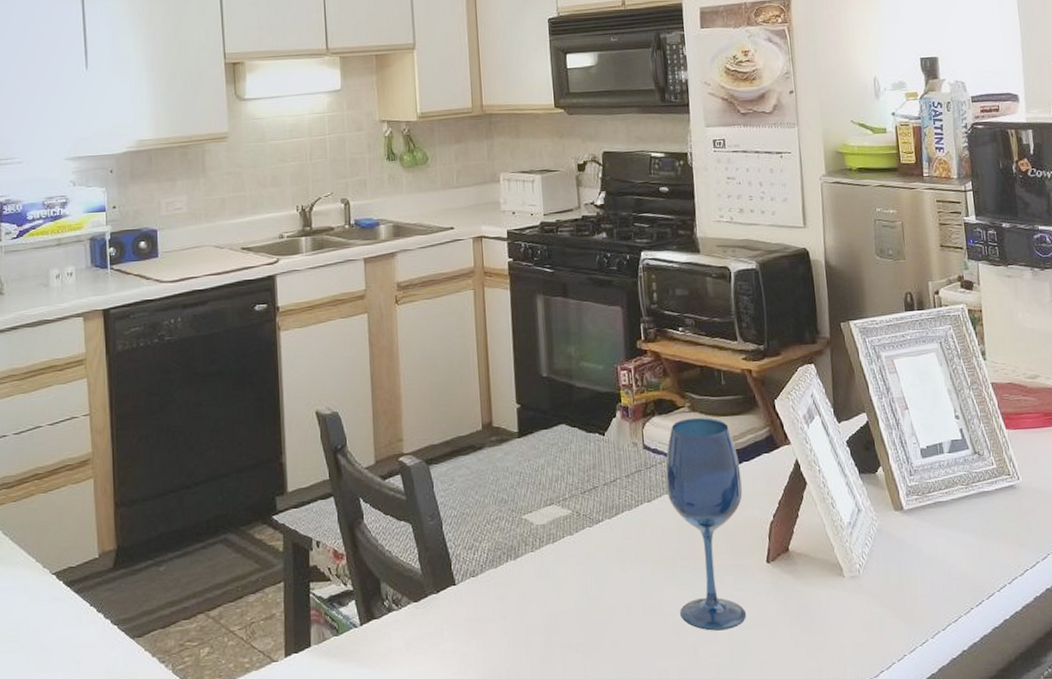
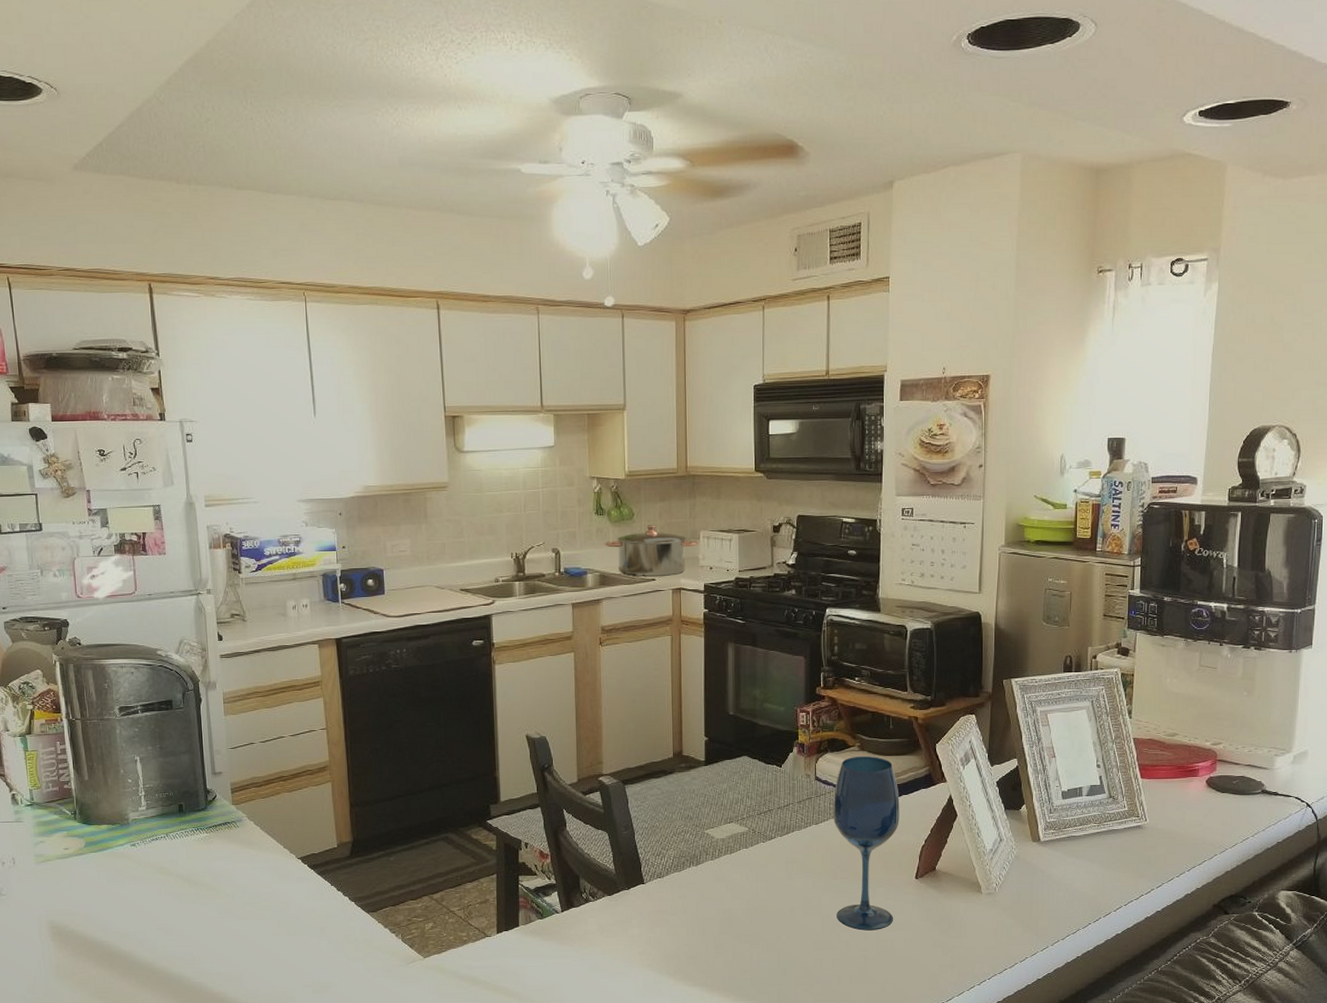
cooking pot: none [397,168,499,226] -> present [604,525,699,577]

